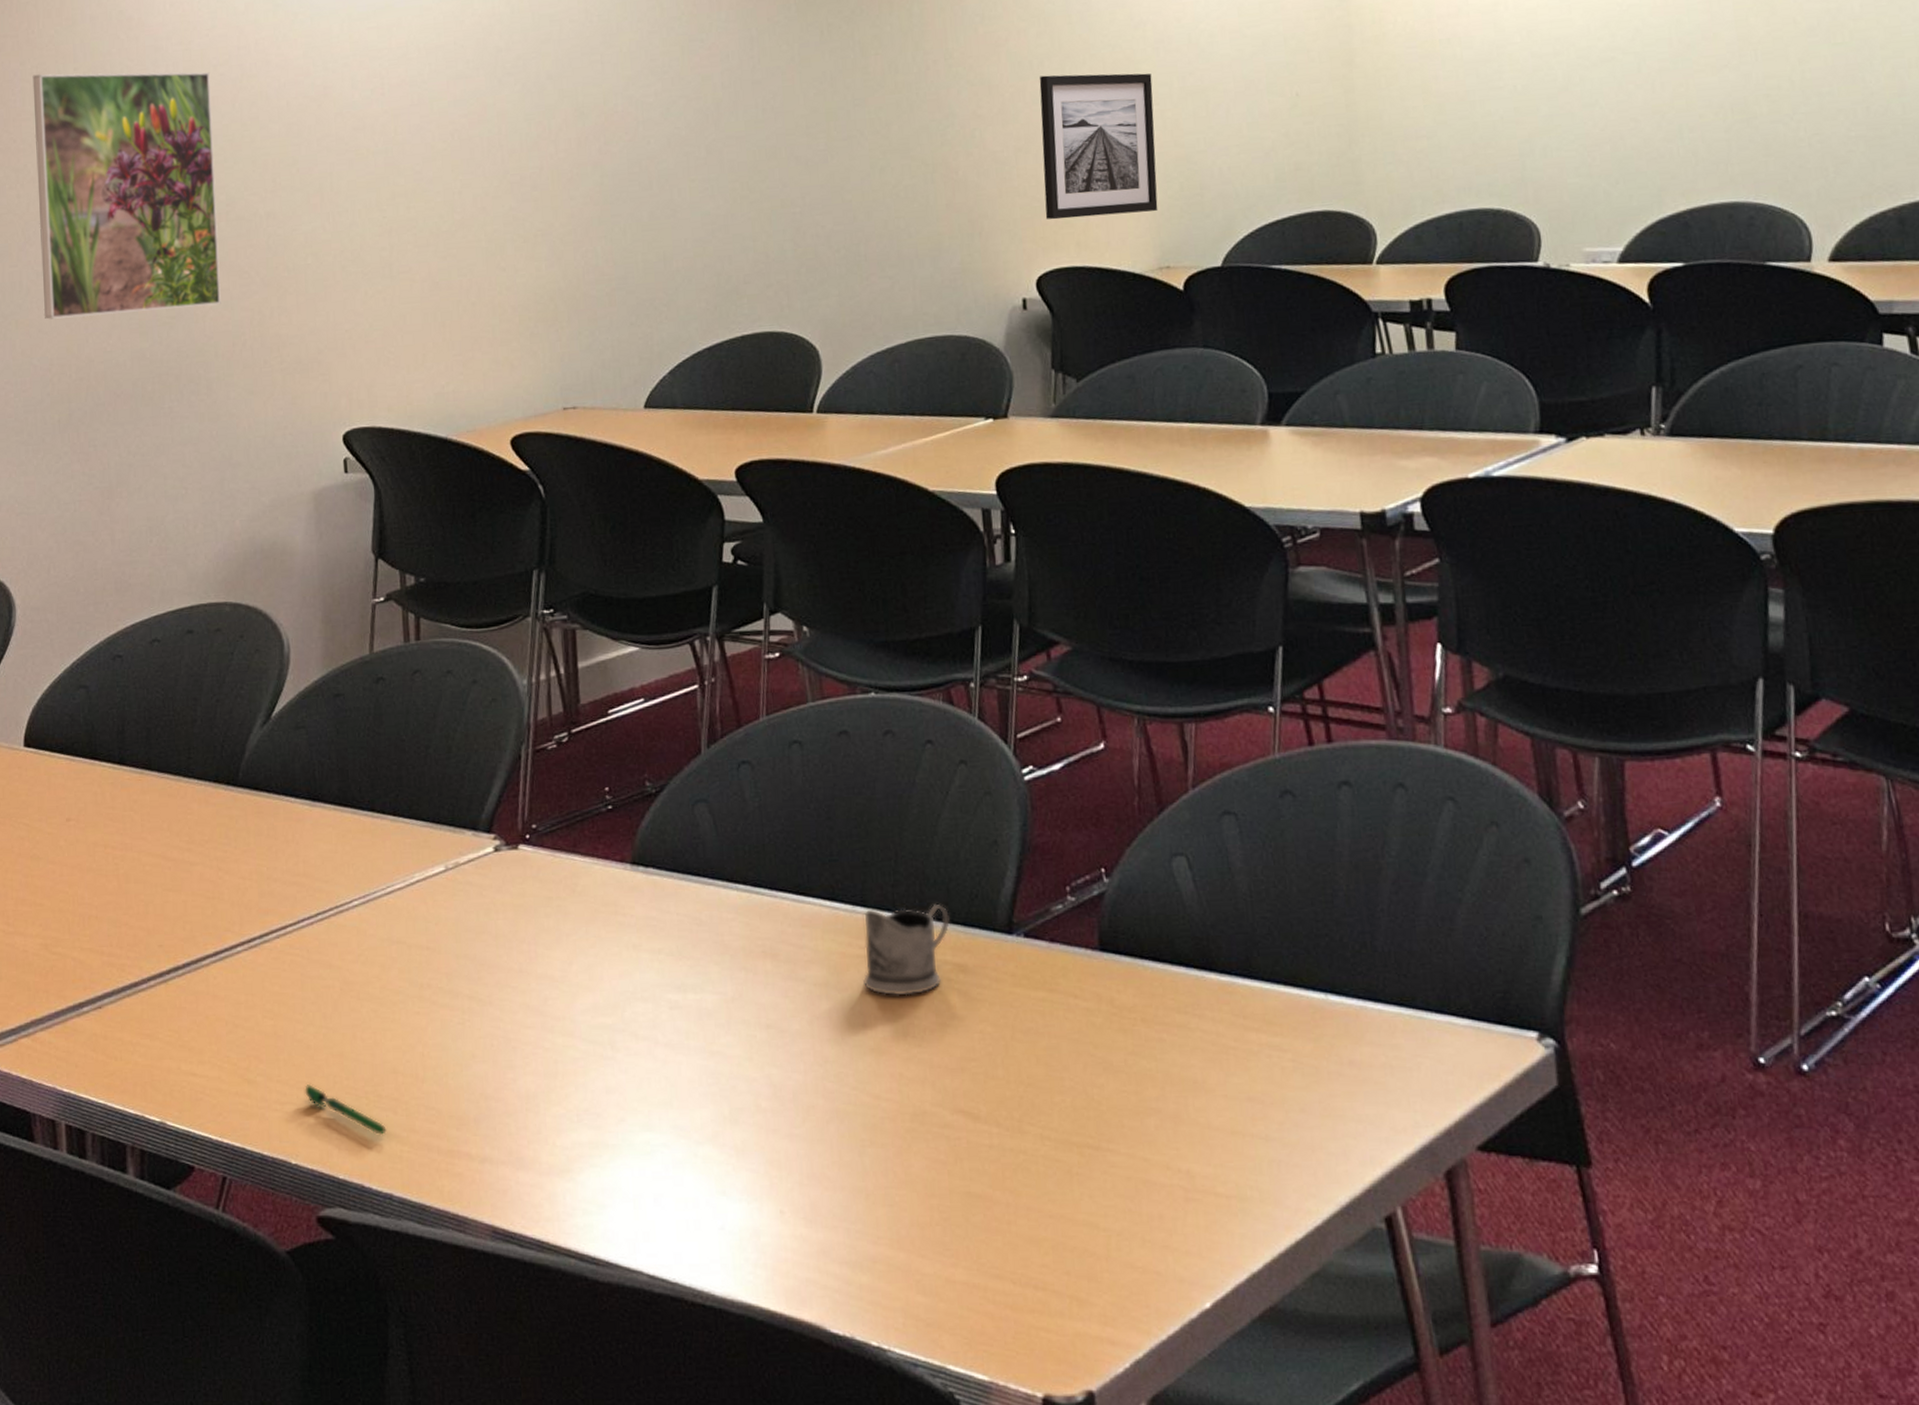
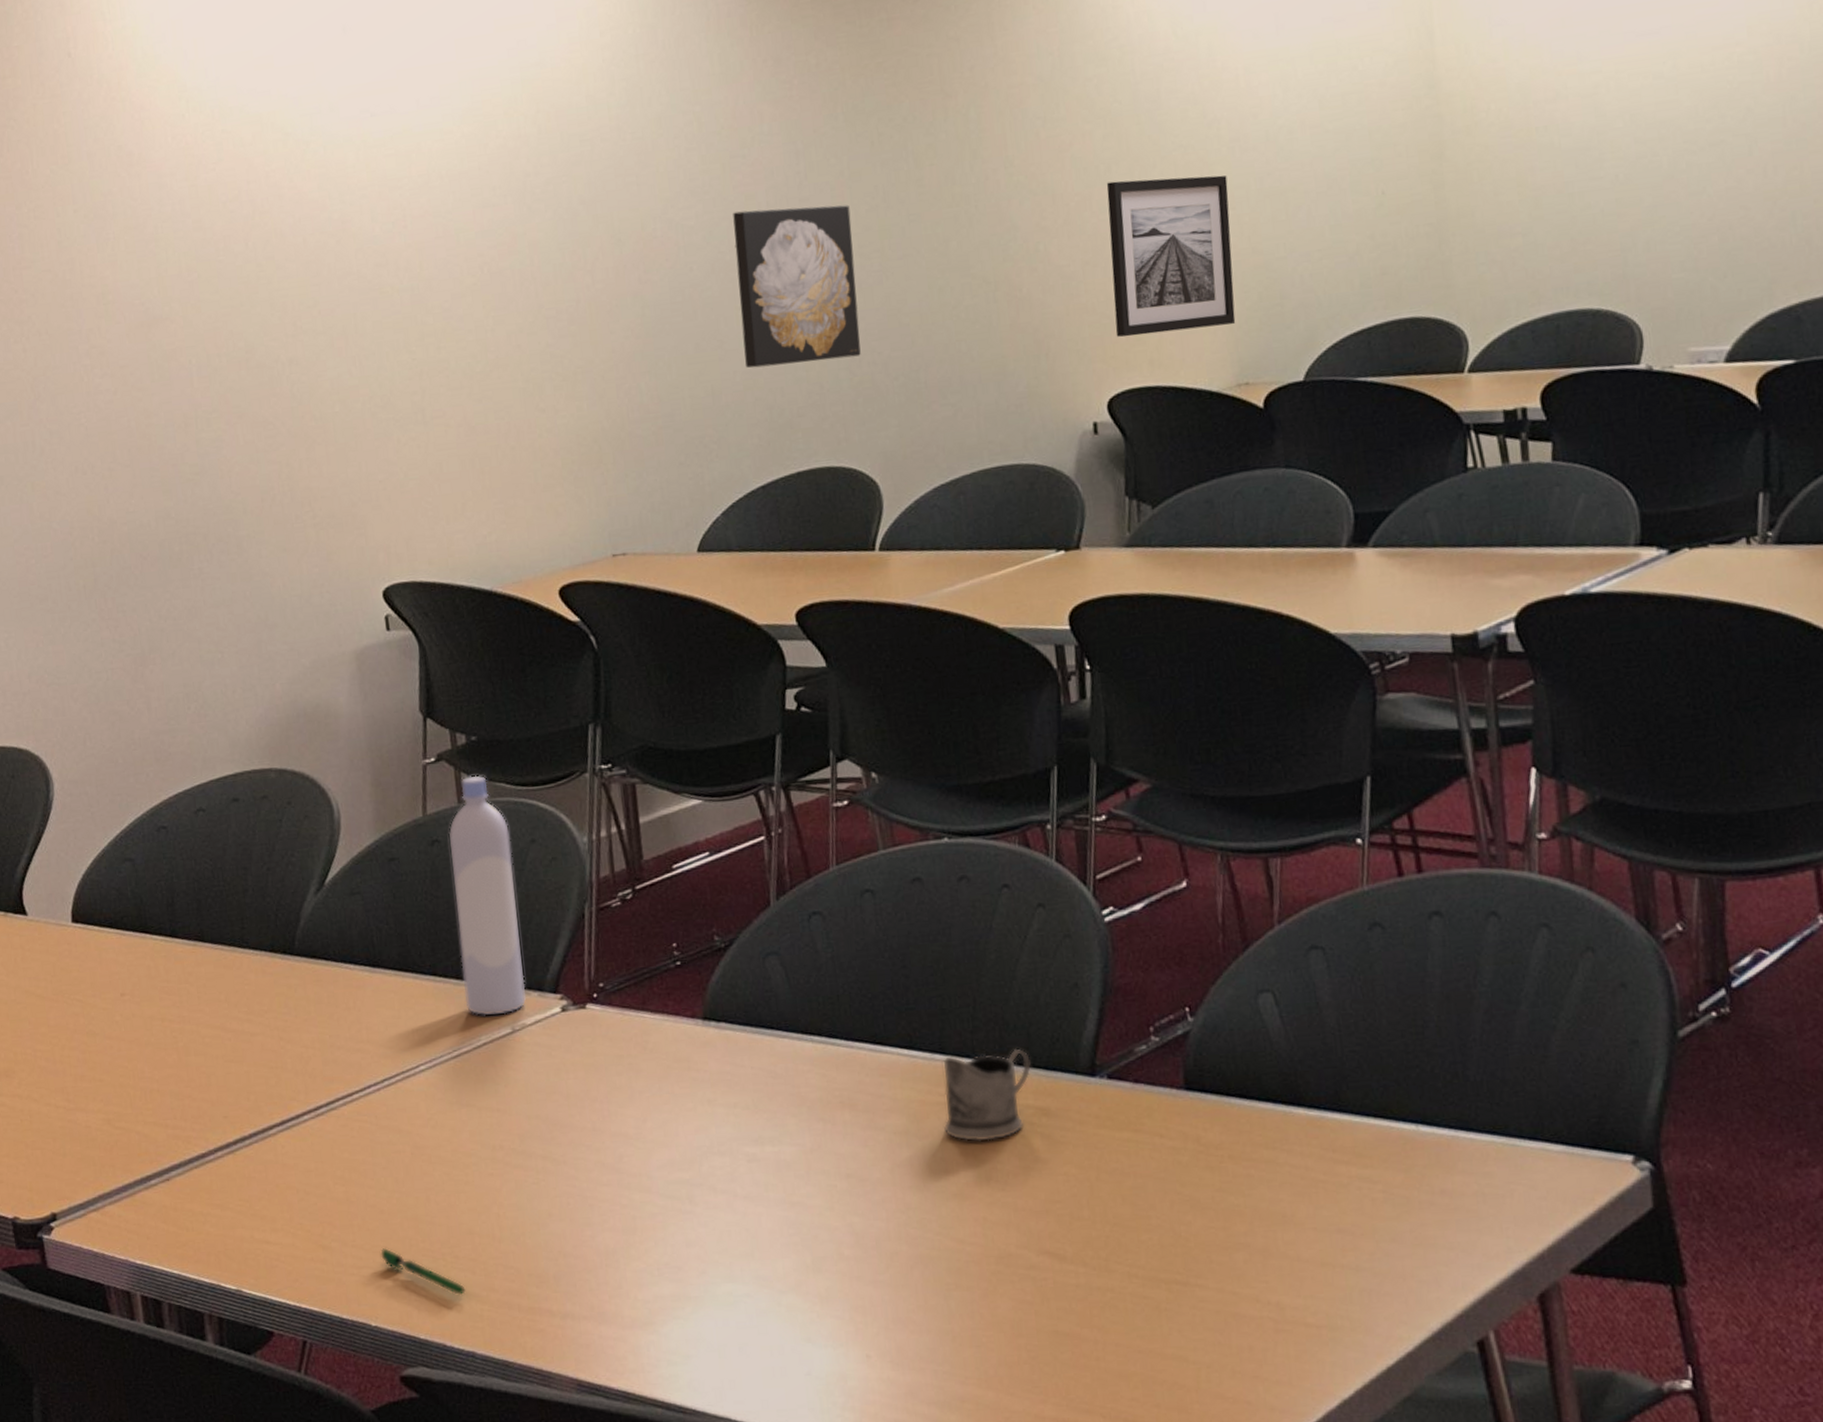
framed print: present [32,72,221,319] -> none [30,209,247,480]
bottle: none [393,616,460,854] -> present [448,775,526,1016]
wall art: none [689,88,805,237] -> present [733,205,861,368]

